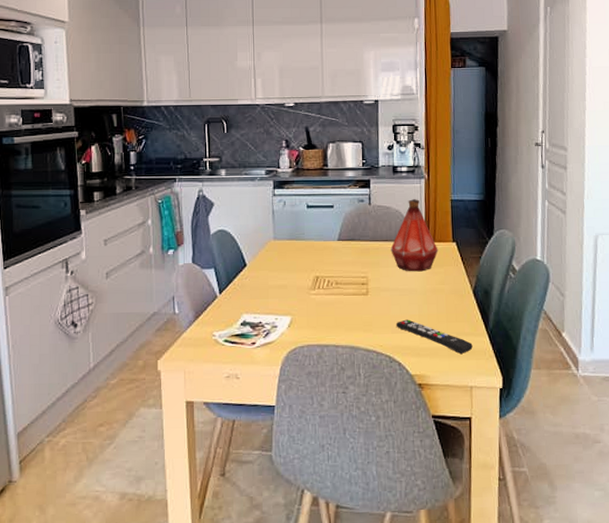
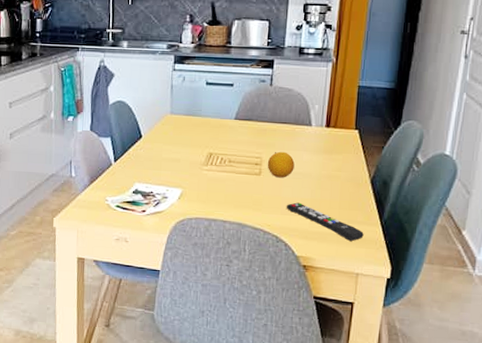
fruit: none [373,269,400,296] -> present [267,151,295,178]
bottle: present [390,199,439,272] -> none [288,83,339,157]

